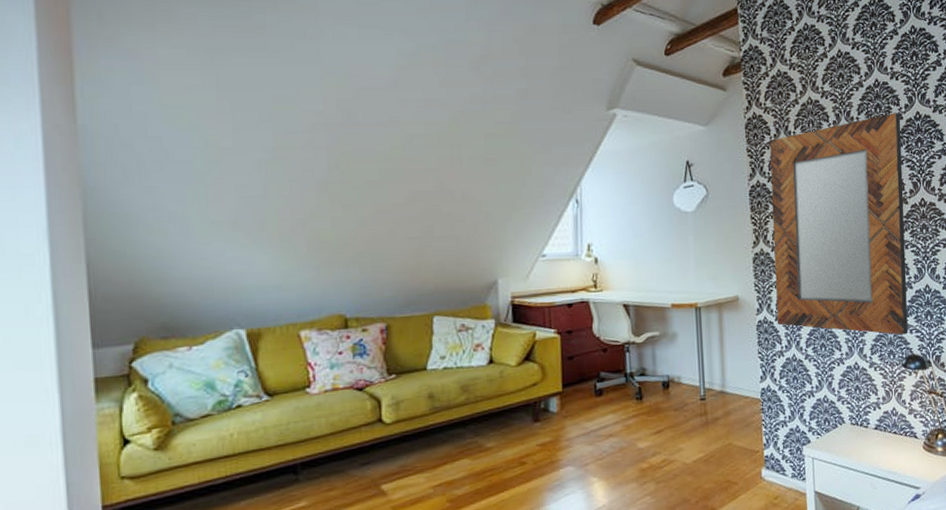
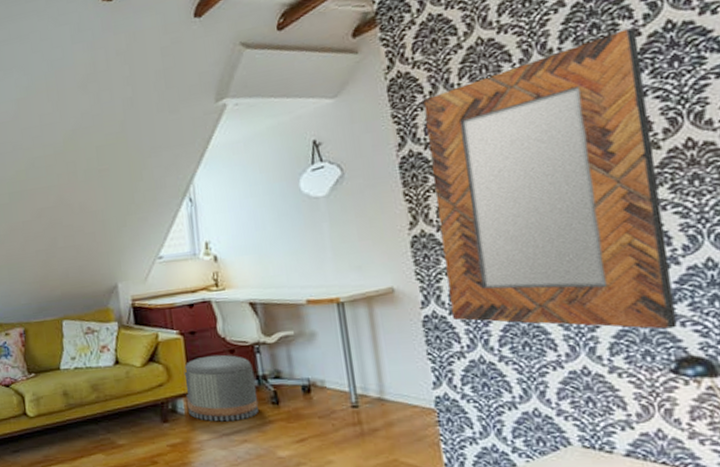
pouf: none [558,353,625,419] -> present [183,354,259,422]

